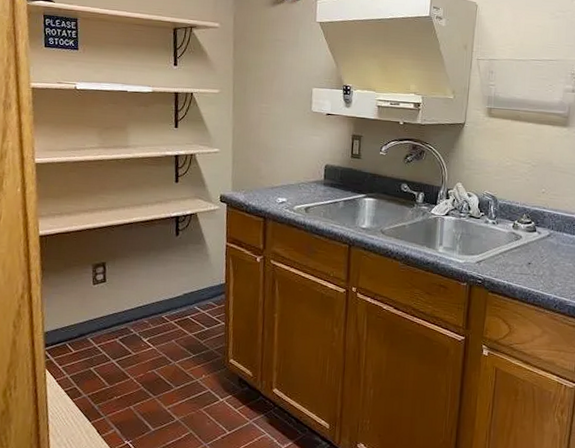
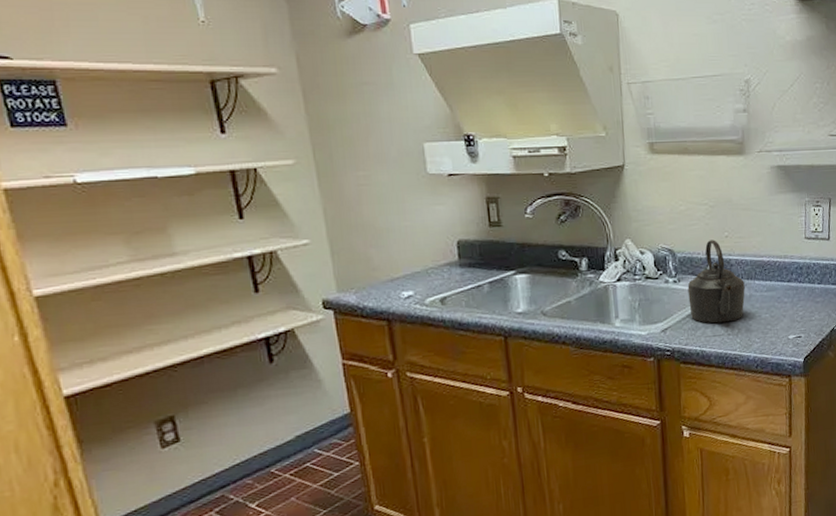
kettle: none [503,193,554,265] -> present [687,240,745,324]

